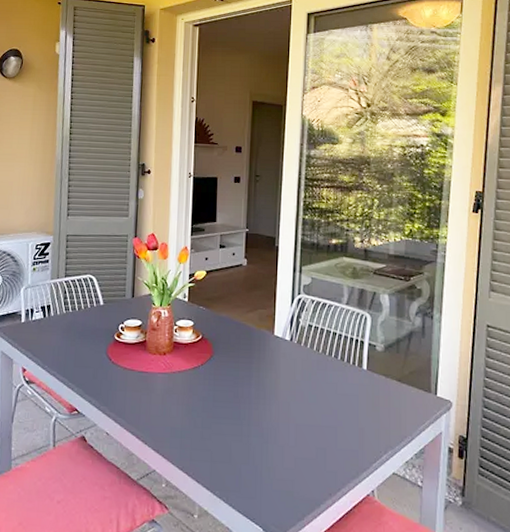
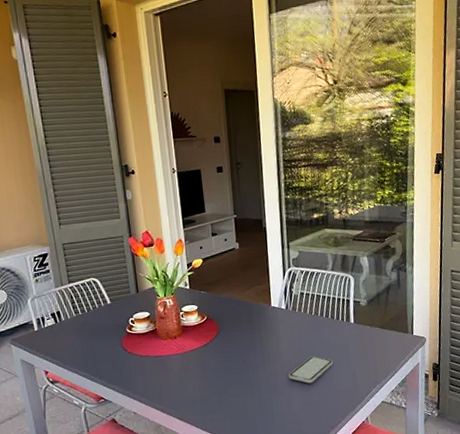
smartphone: none [285,401,339,434] -> present [288,356,334,384]

